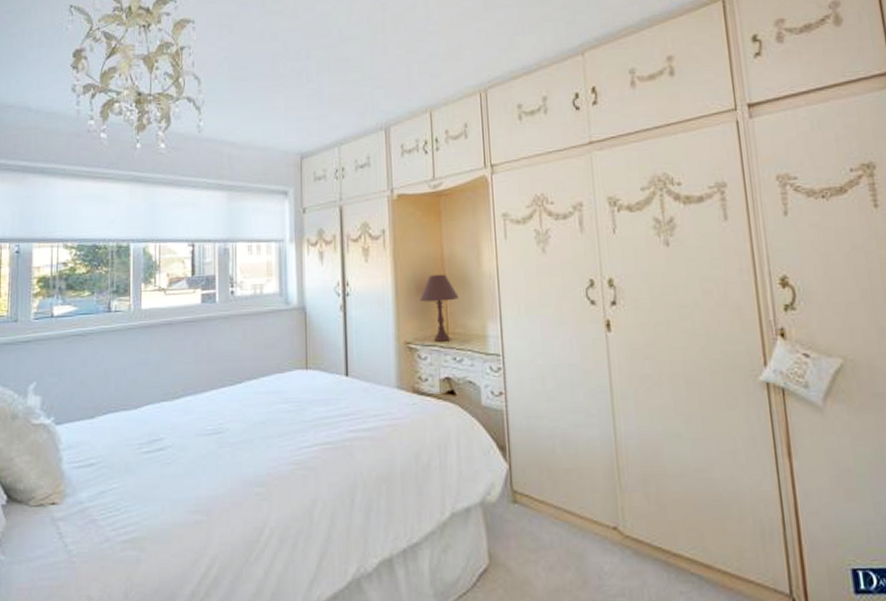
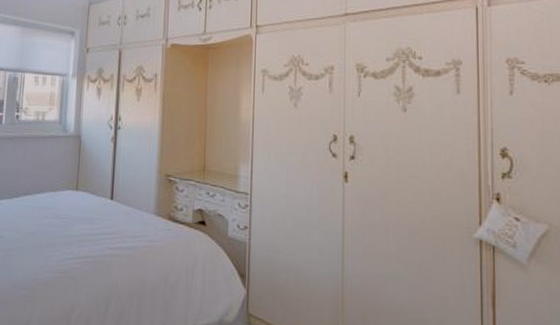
table lamp: present [419,274,459,343] -> none [181,117,217,179]

